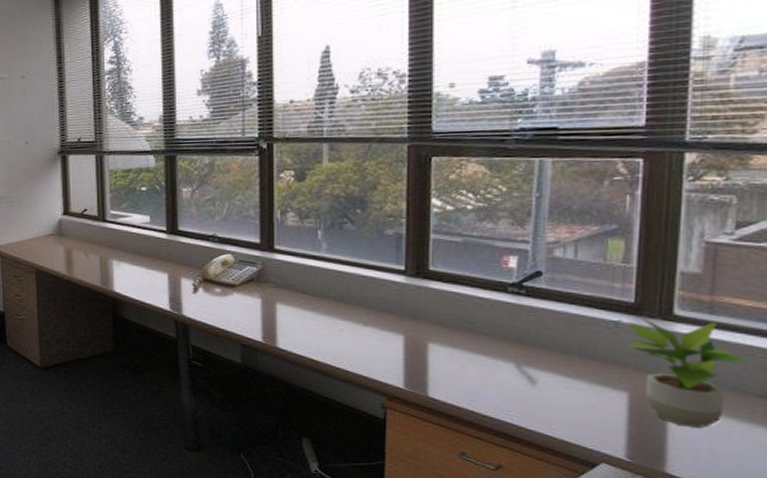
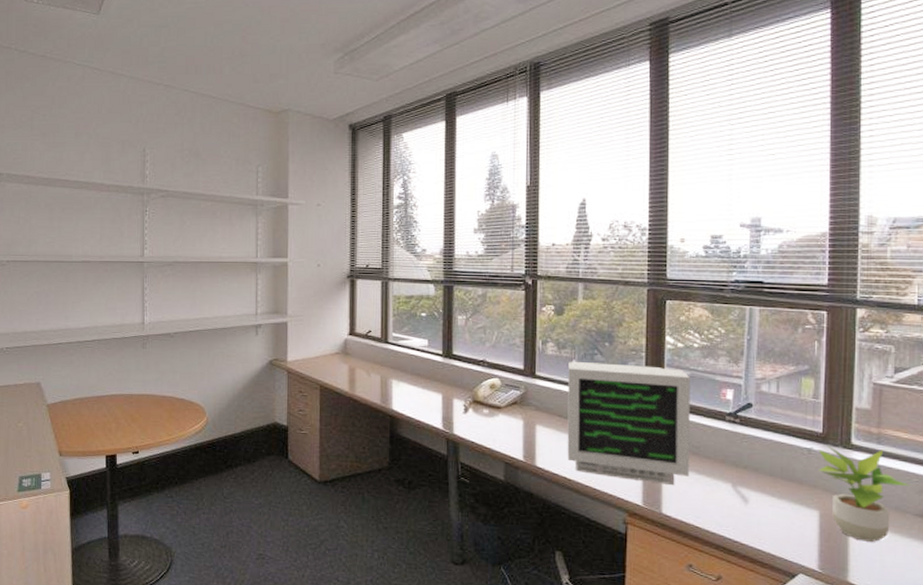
computer monitor: none [313,231,463,367] -> present [567,361,691,486]

